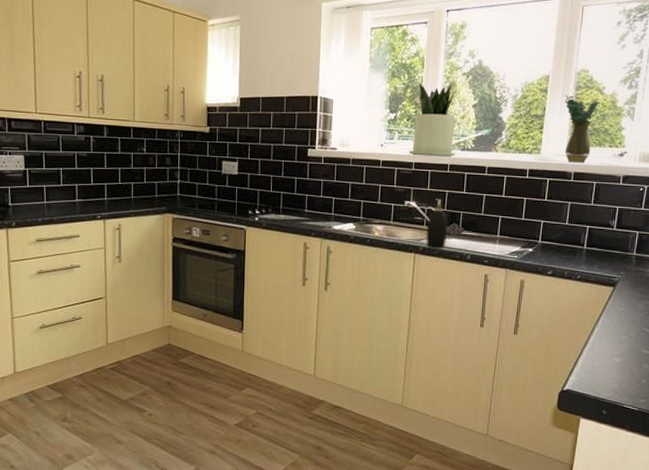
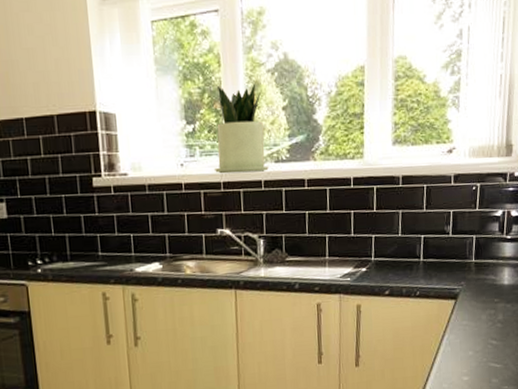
soap dispenser: present [426,198,448,249] -> none [245,222,270,282]
vase: present [564,95,599,164] -> none [384,87,421,166]

